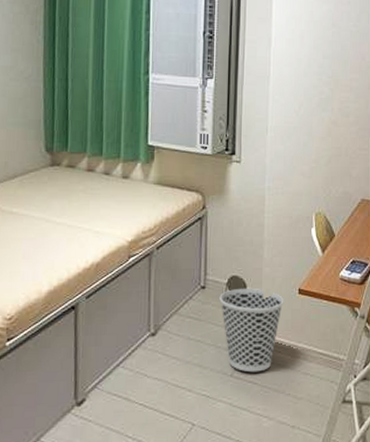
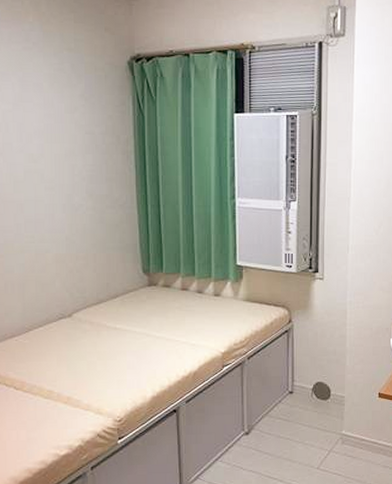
wastebasket: present [219,288,284,373] -> none [306,392,365,466]

